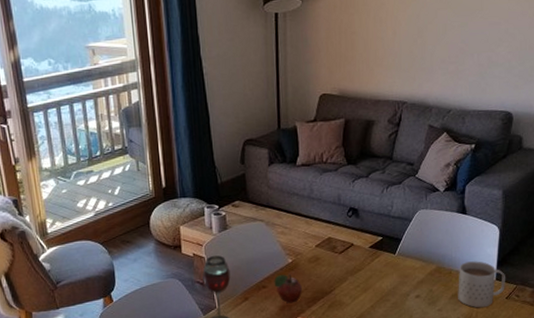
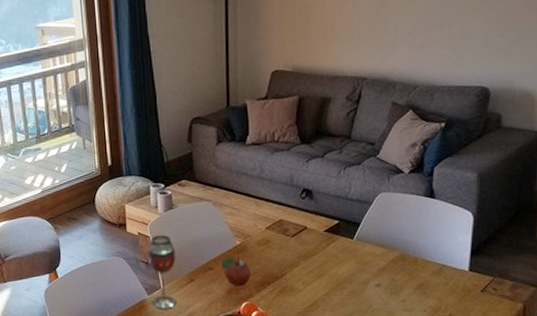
mug: present [458,261,505,308] -> none [424,249,480,301]

